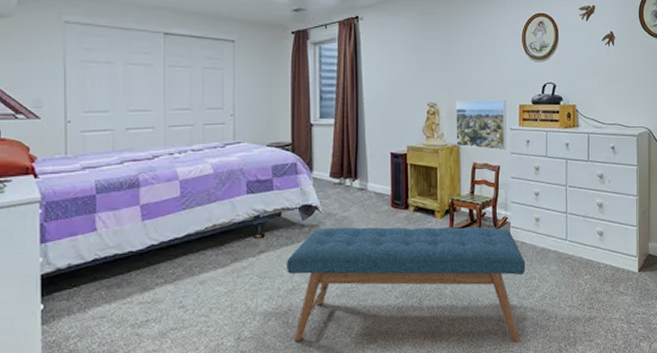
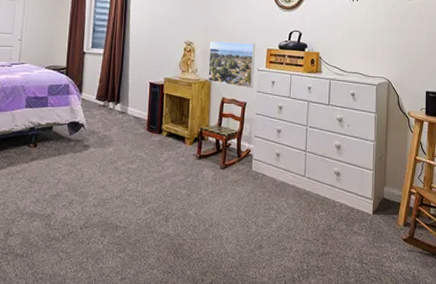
bench: present [287,227,526,344] -> none [53,143,265,269]

